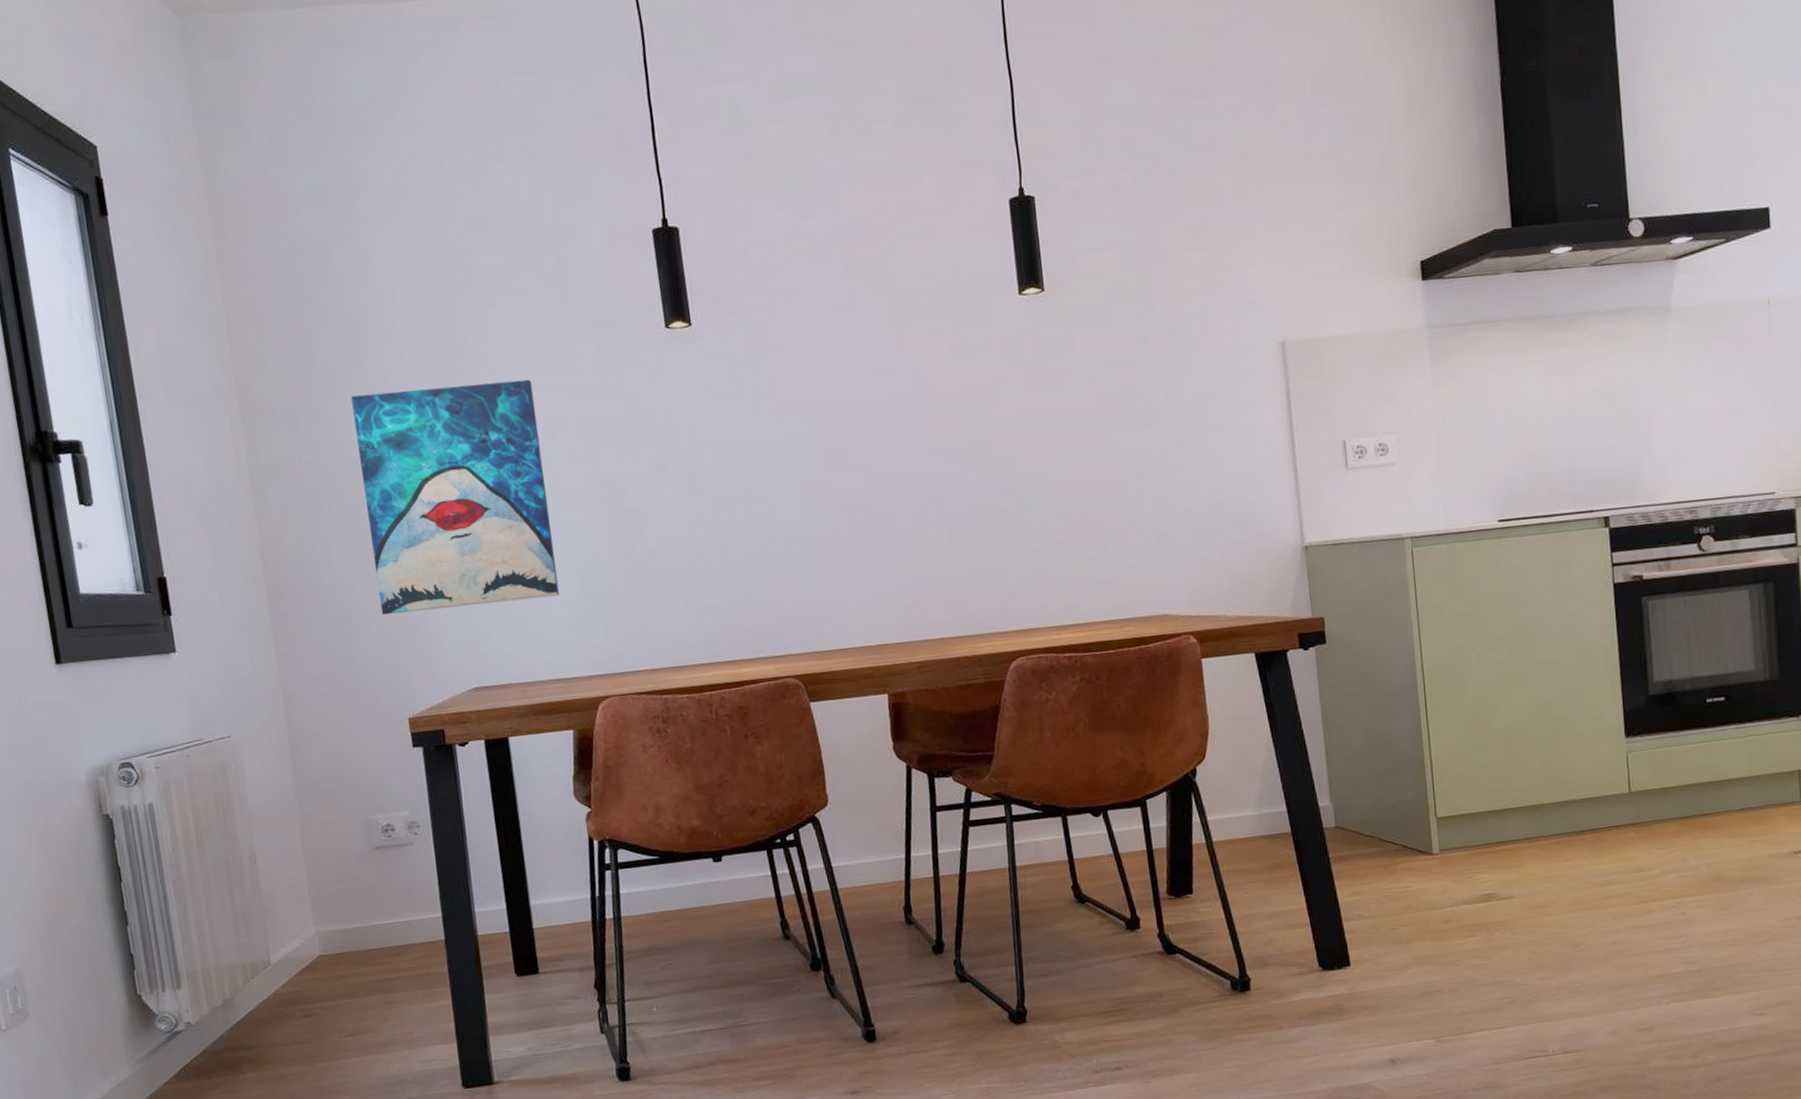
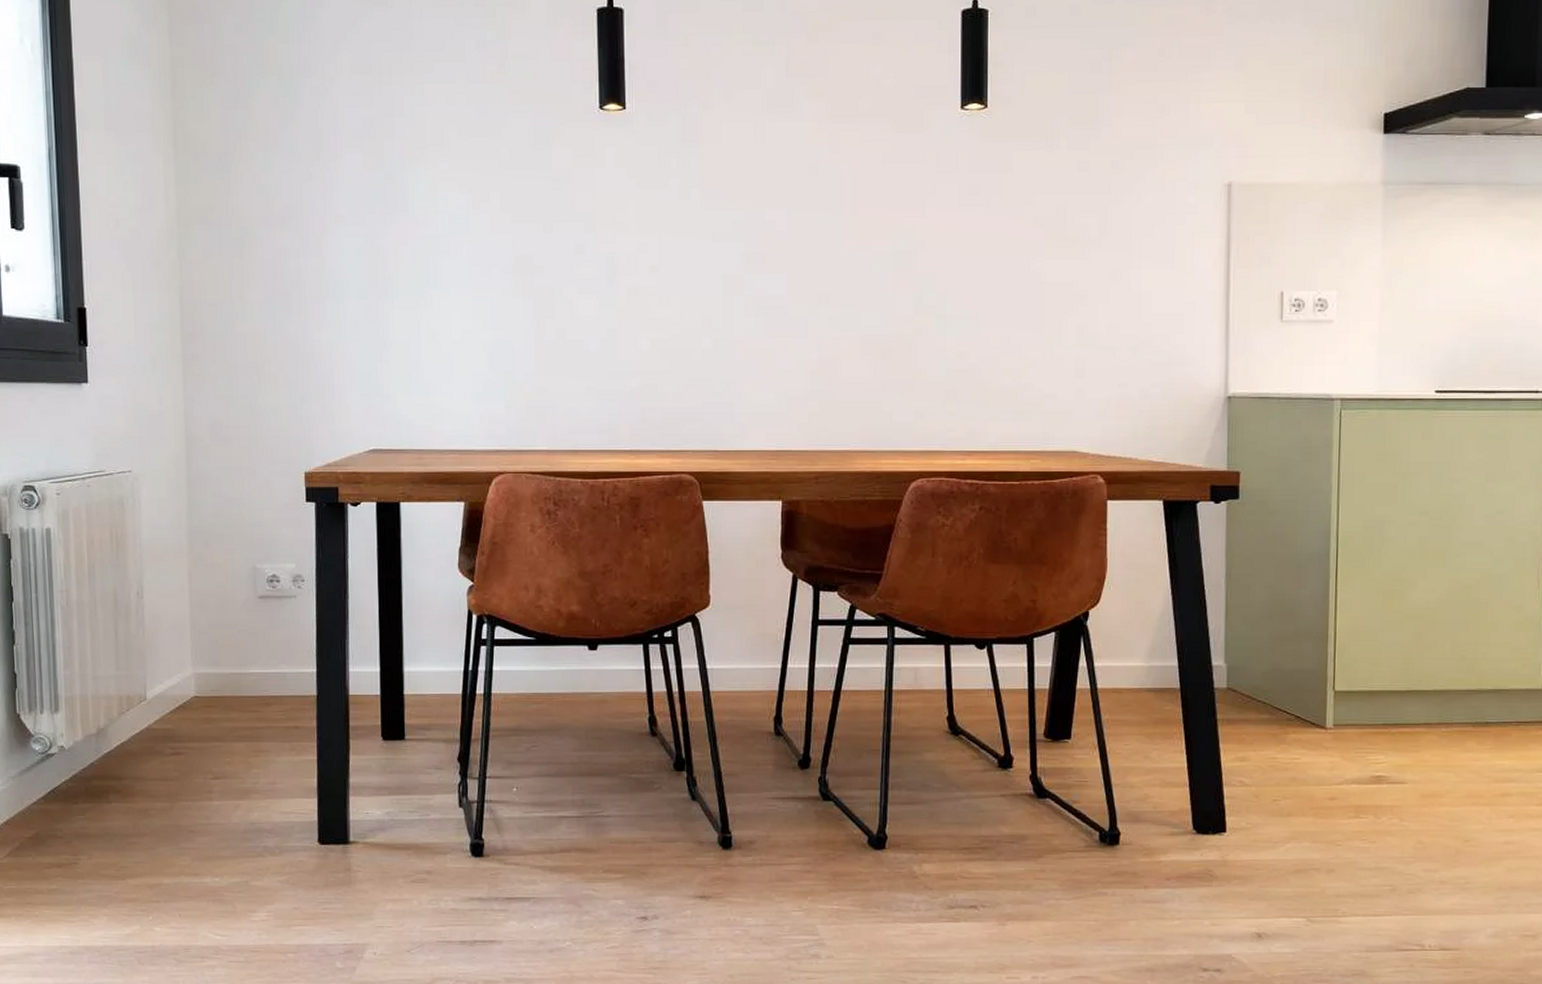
wall art: present [351,379,560,615] -> none [283,147,466,368]

